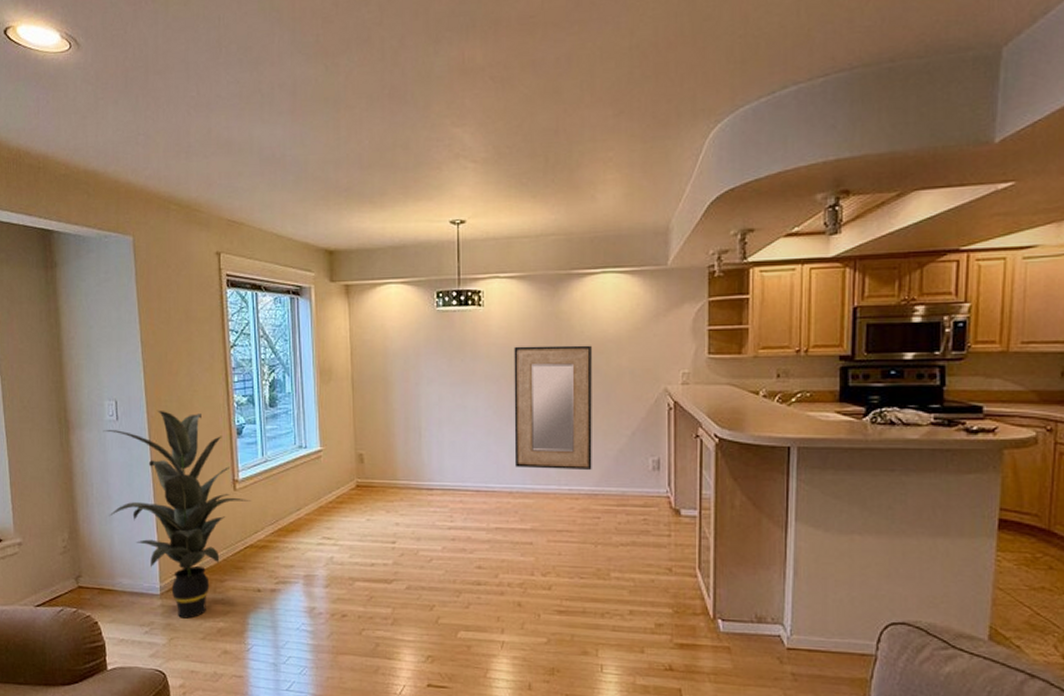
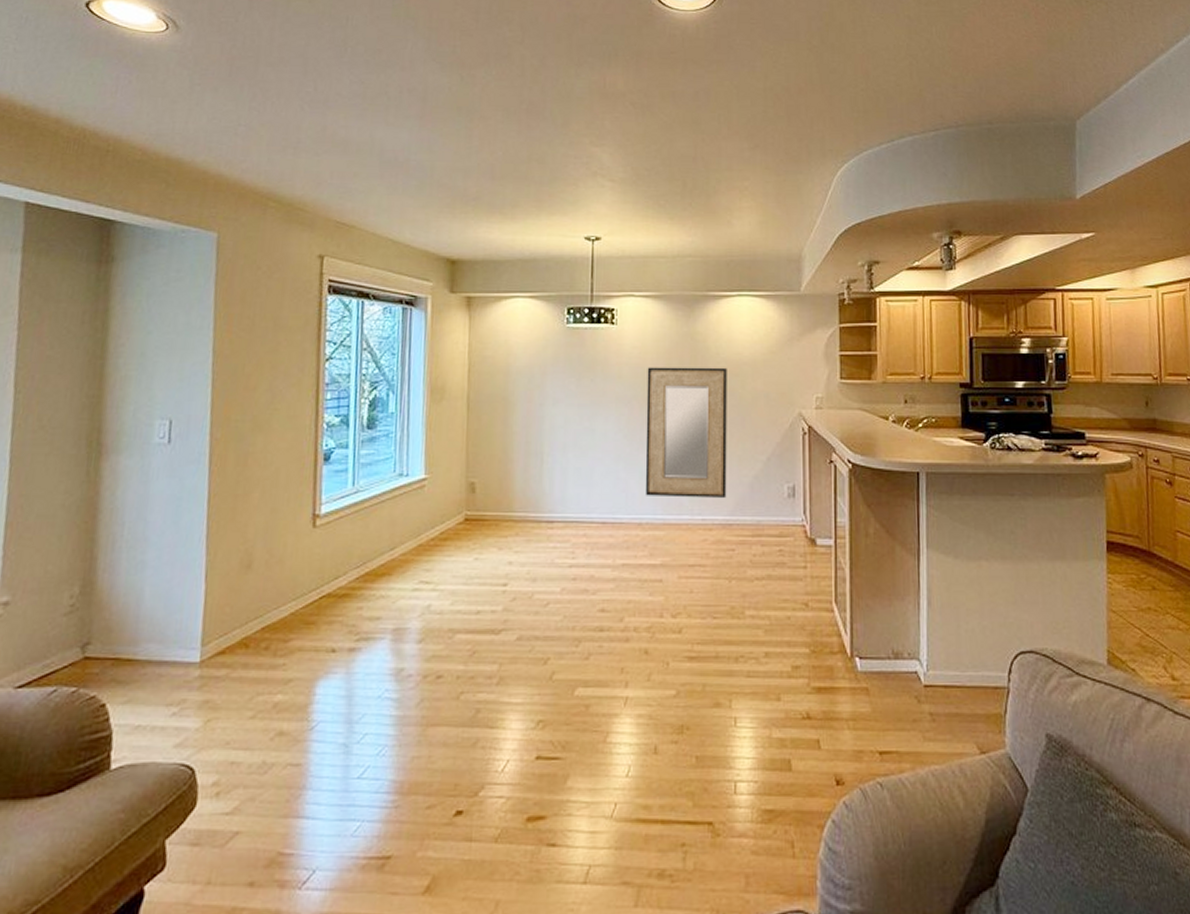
indoor plant: present [103,410,251,619] -> none [143,431,333,692]

